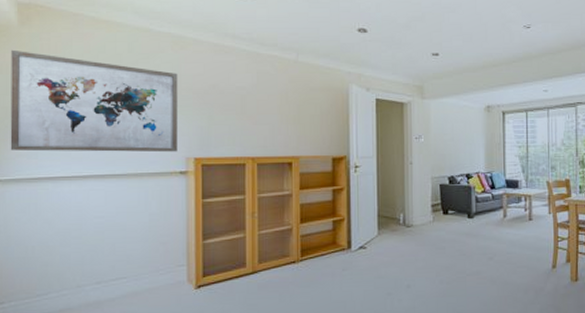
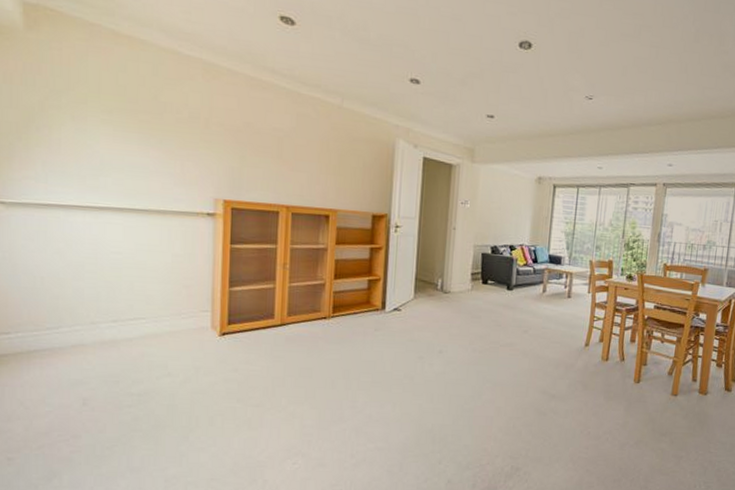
wall art: present [10,49,178,153] -> none [15,56,208,192]

